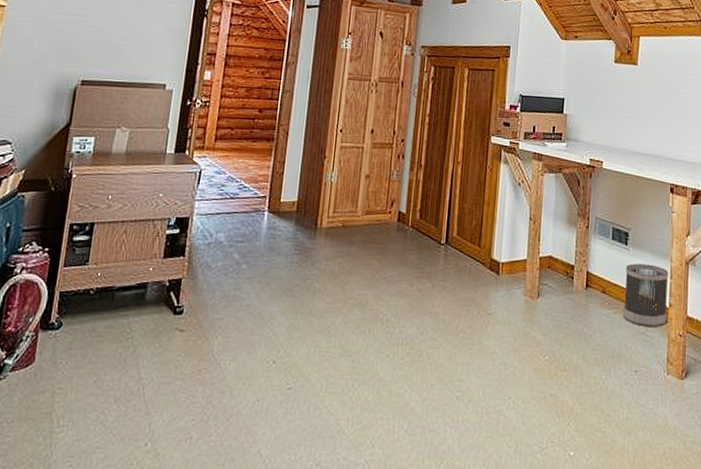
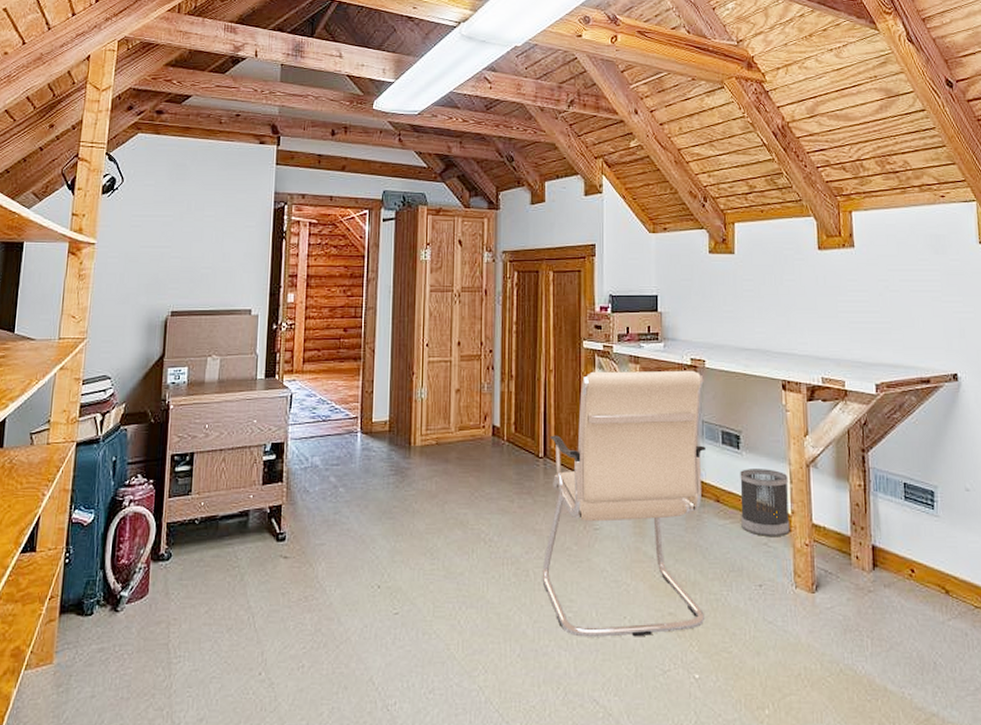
office chair: none [434,165,600,416] -> present [542,370,706,637]

